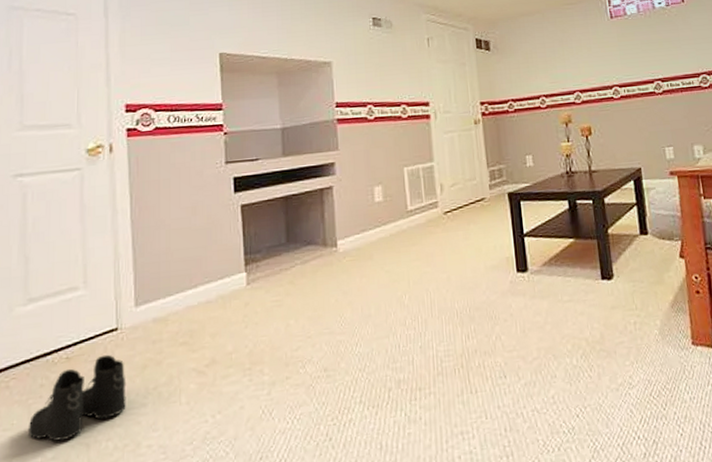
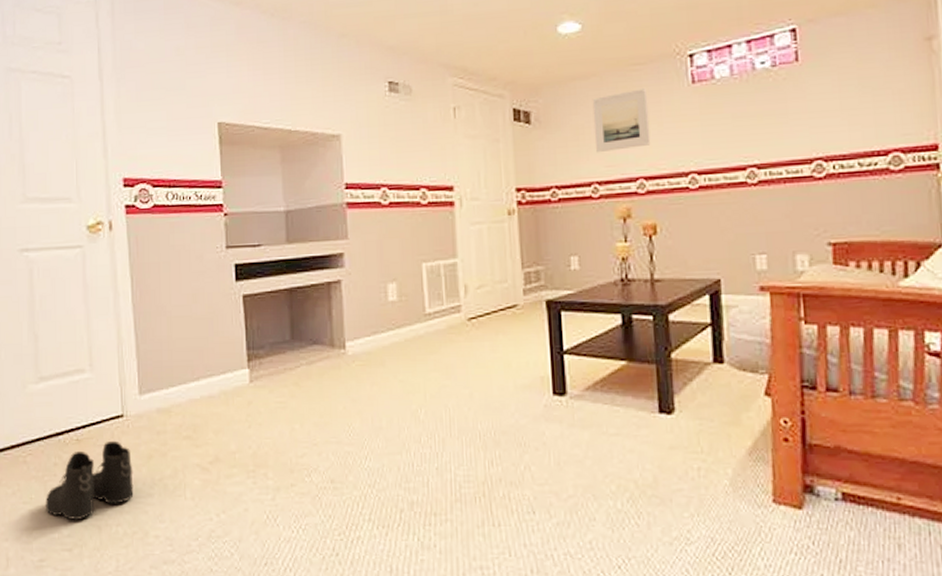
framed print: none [537,22,583,73] -> present [592,88,651,153]

